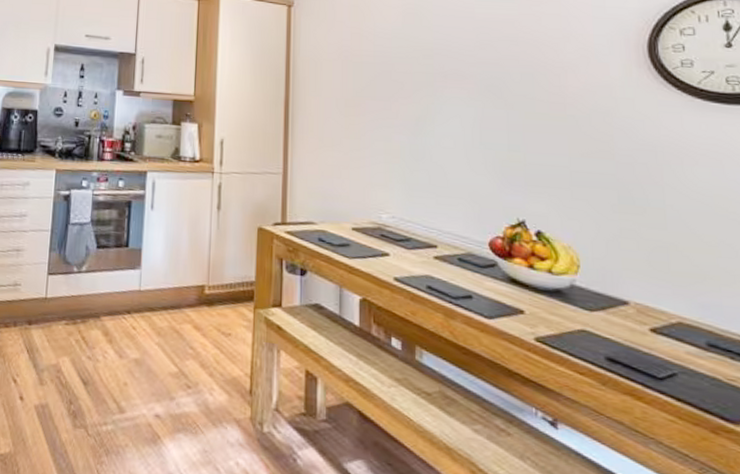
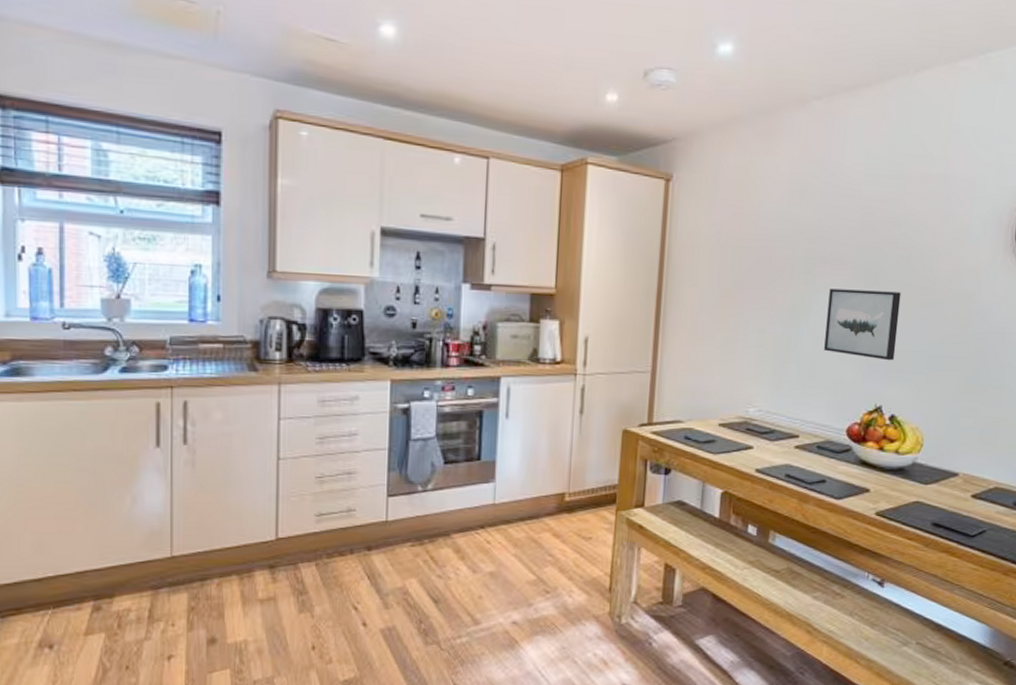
wall art: none [453,101,533,175] -> present [824,288,901,361]

